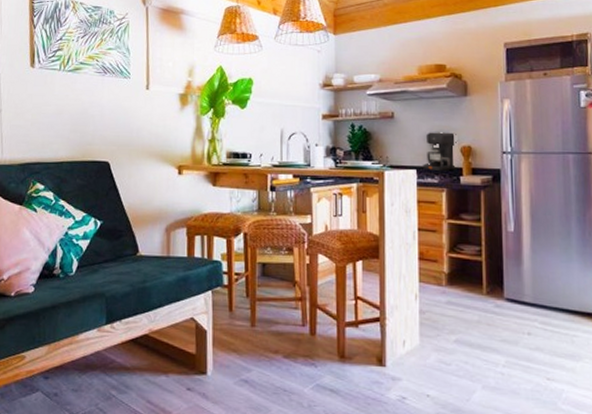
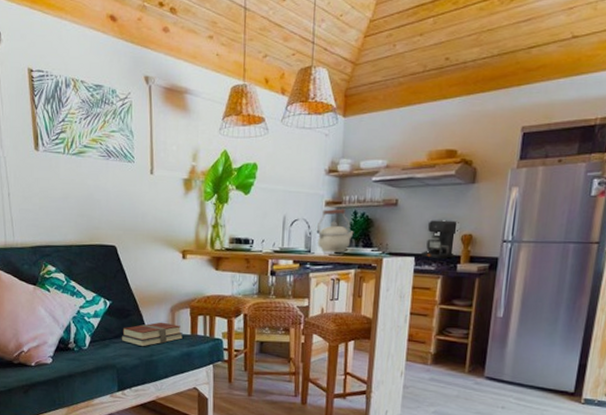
books: none [111,243,180,272] -> present [121,322,184,347]
kettle: none [316,121,353,167] -> present [317,208,354,254]

